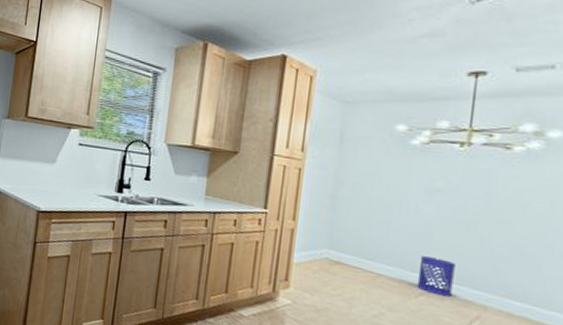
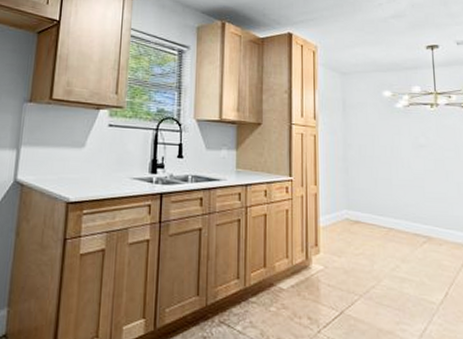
waste bin: present [416,256,455,298] -> none [418,206,446,242]

